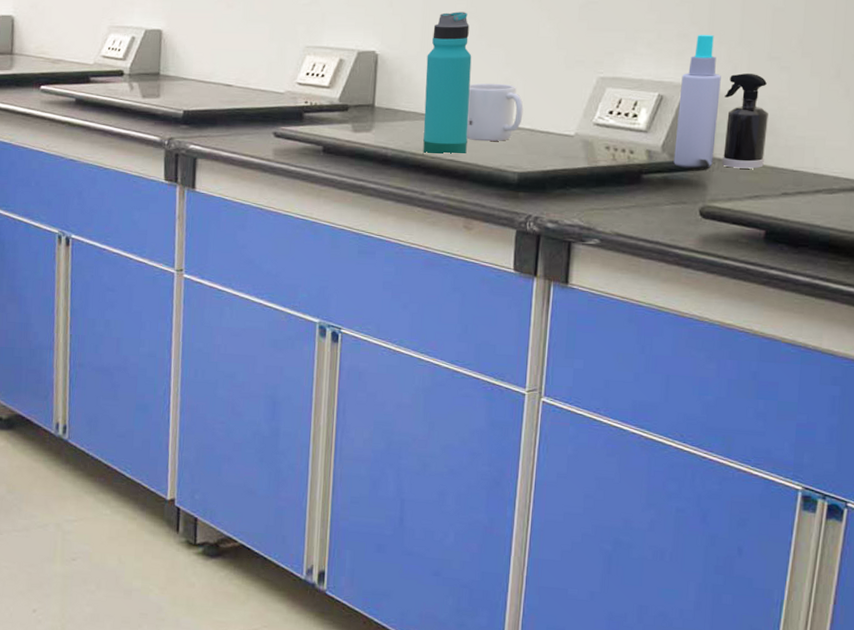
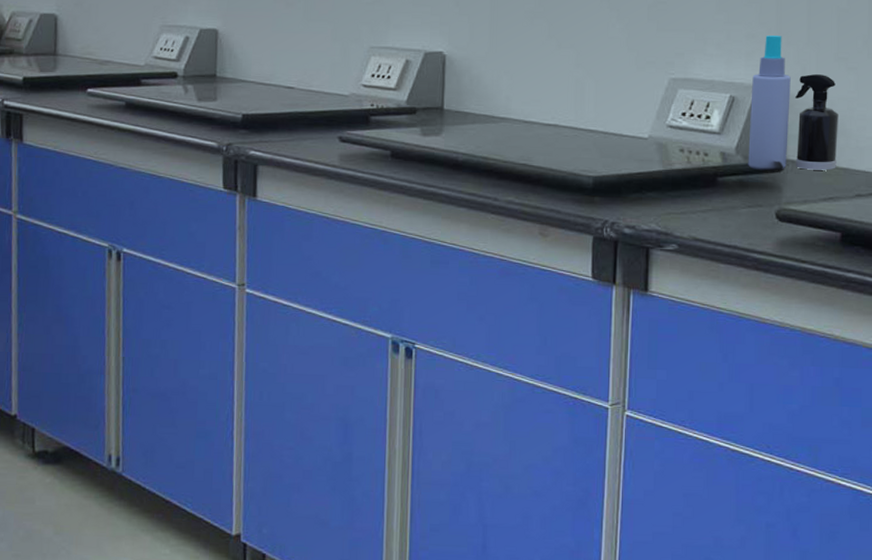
water bottle: present [422,12,472,155] -> none [494,11,542,159]
mug: present [466,83,524,142] -> none [539,84,596,145]

